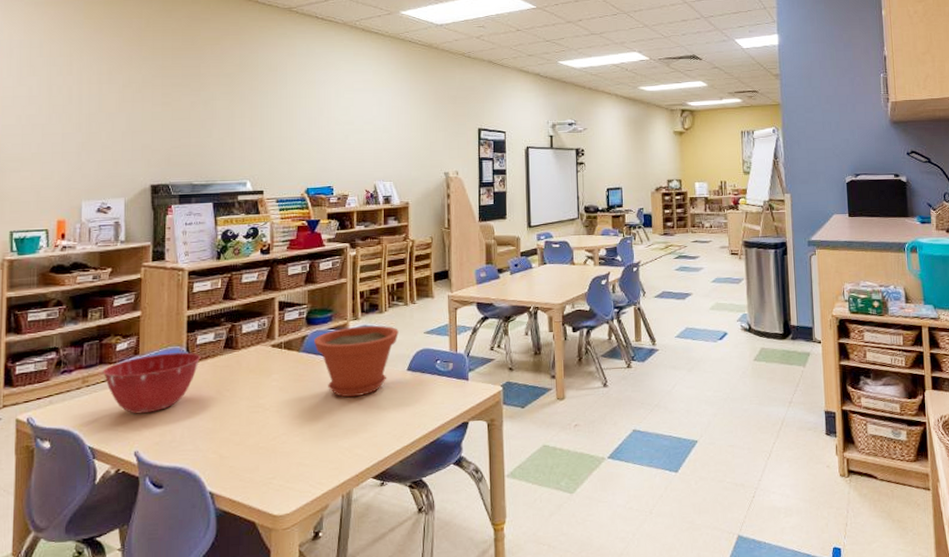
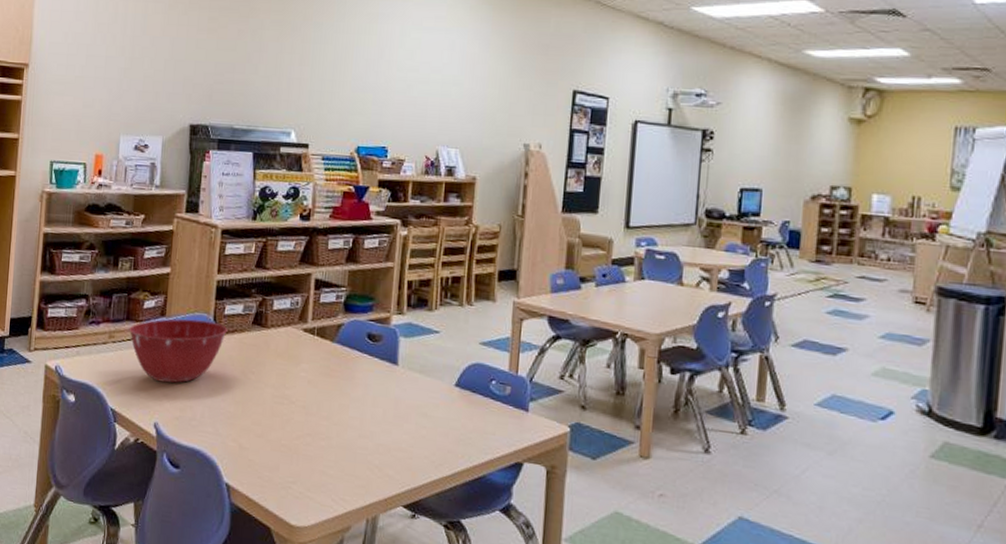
plant pot: present [314,325,399,398] -> none [350,322,449,407]

